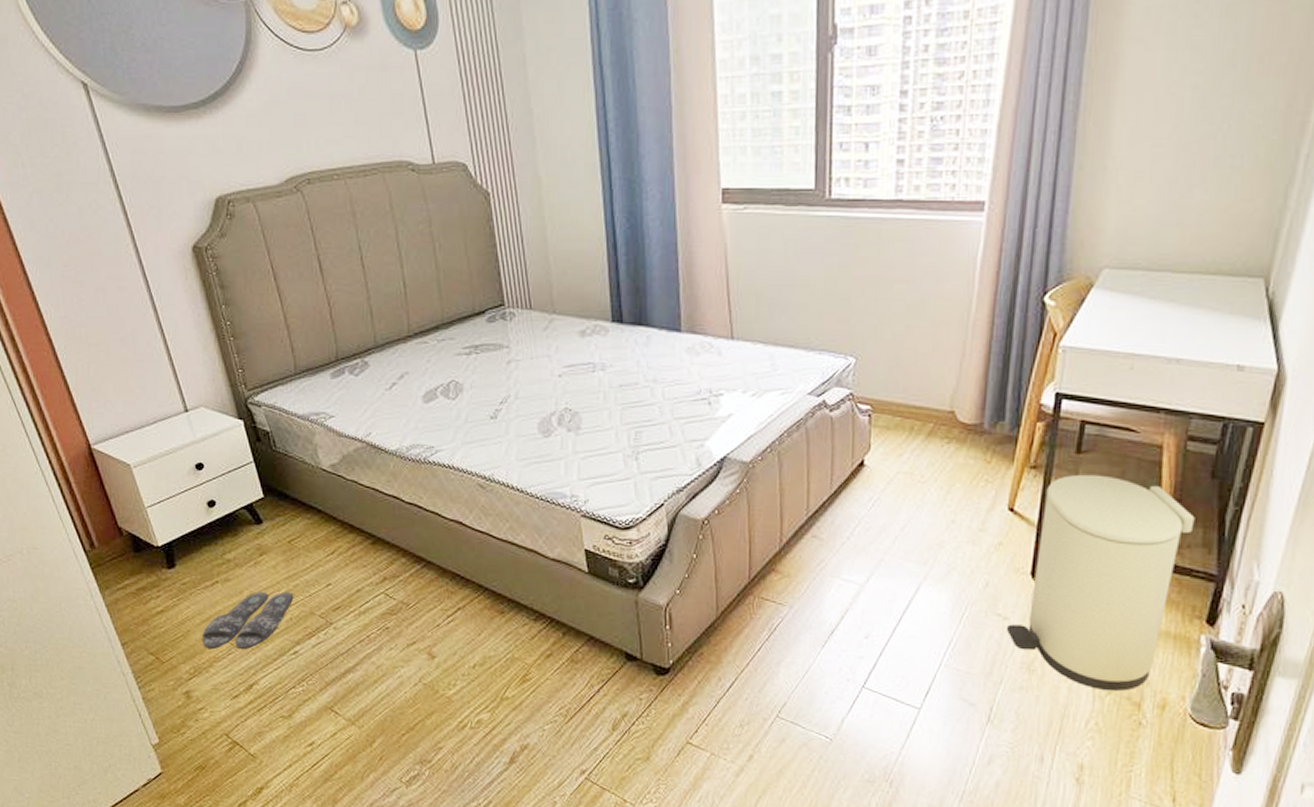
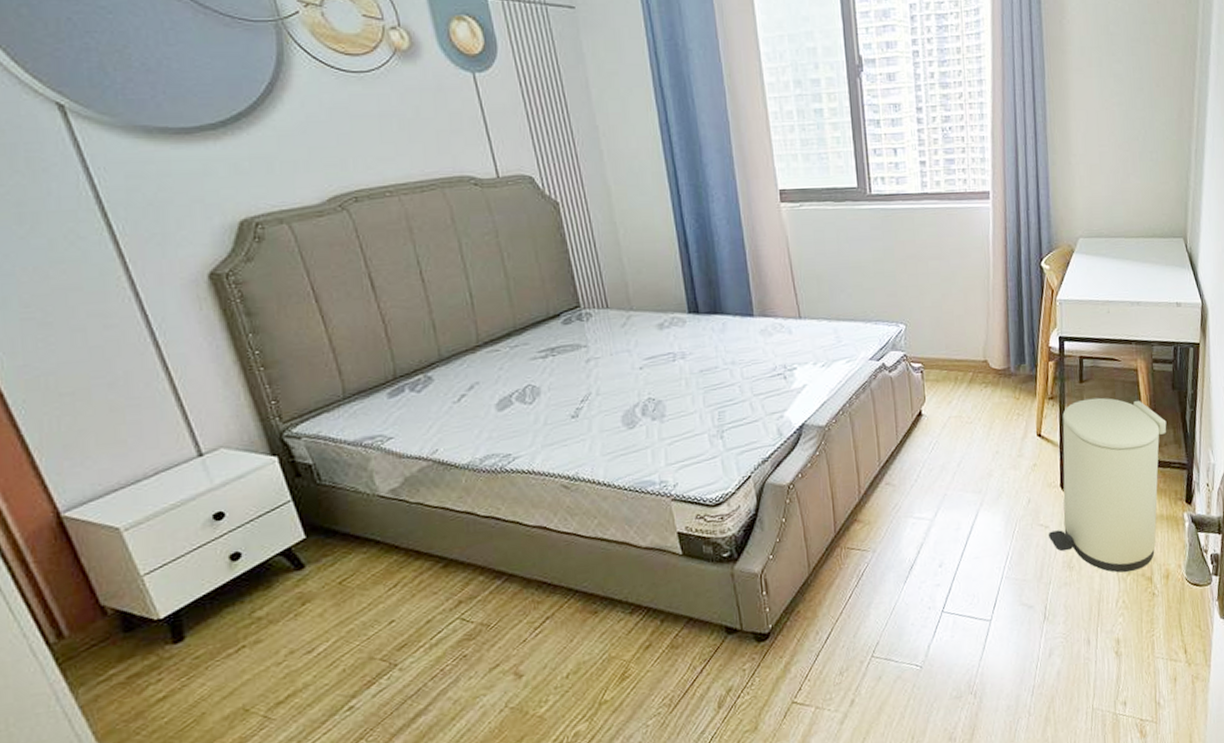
slippers: present [202,592,294,649] -> none [223,640,348,729]

